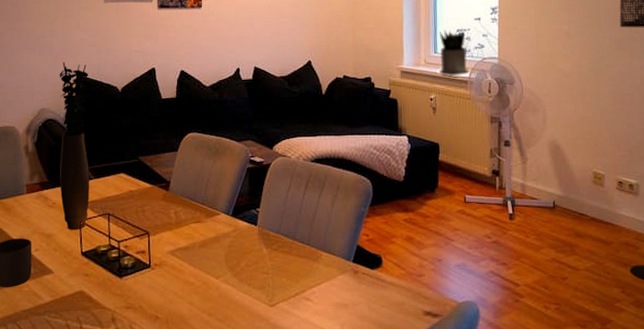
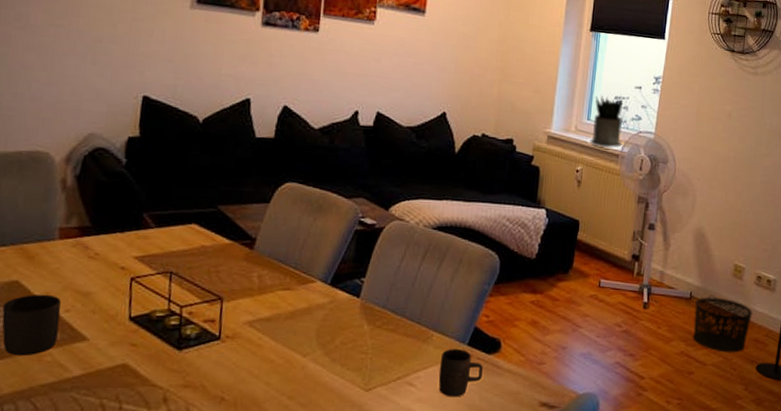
vase: present [59,62,90,231] -> none [106,77,160,290]
mug: none [330,266,369,310] -> present [438,349,483,397]
basket: none [559,202,619,257] -> present [693,295,753,353]

